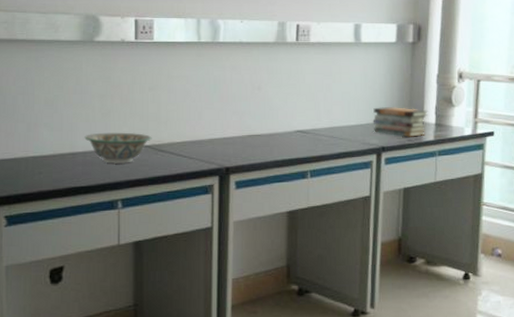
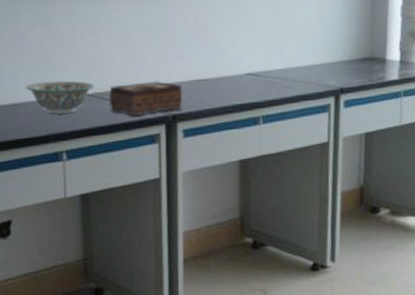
tissue box: none [166,135,236,167] -> present [109,81,183,116]
book stack: present [373,107,428,137] -> none [330,44,392,77]

